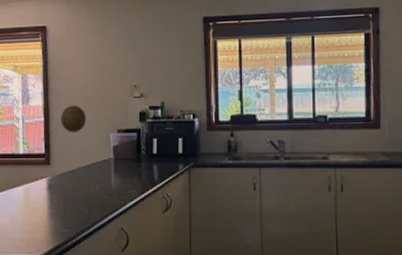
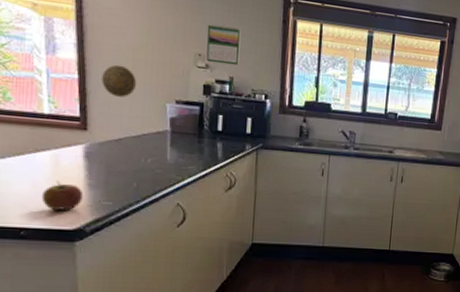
apple: none [16,212,47,240] -> present [41,181,84,211]
calendar: none [140,56,169,92] -> present [207,24,241,66]

